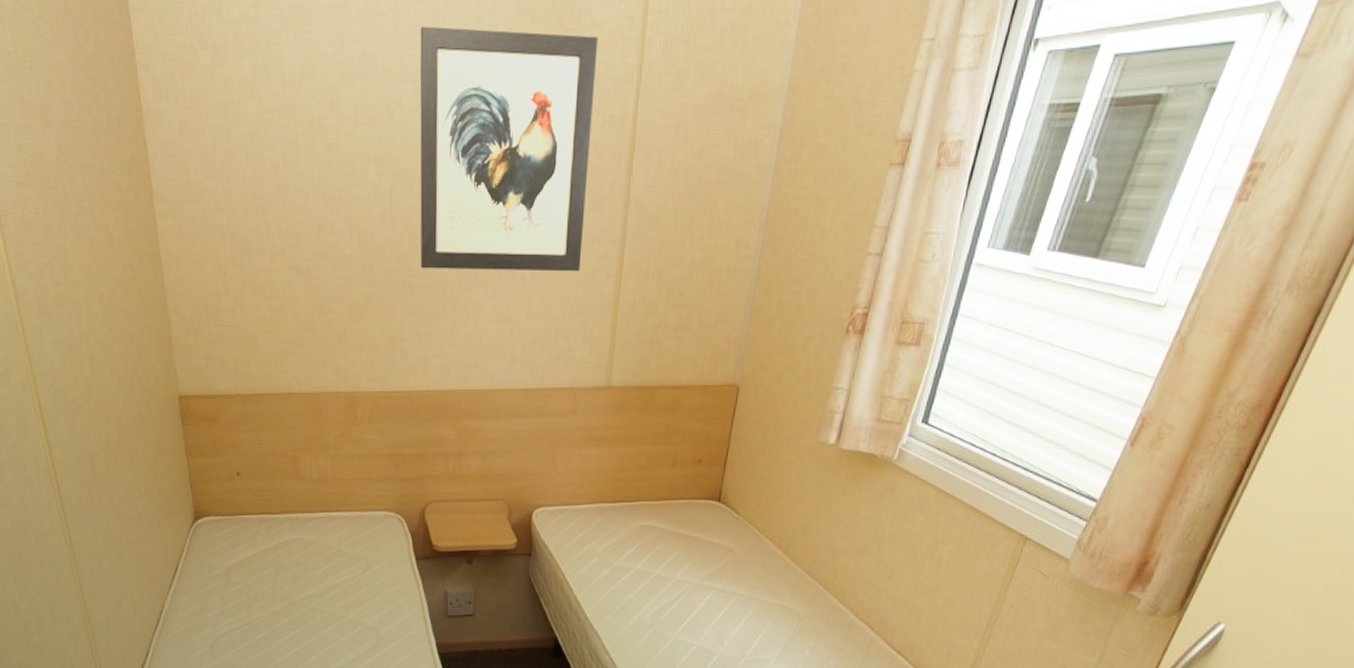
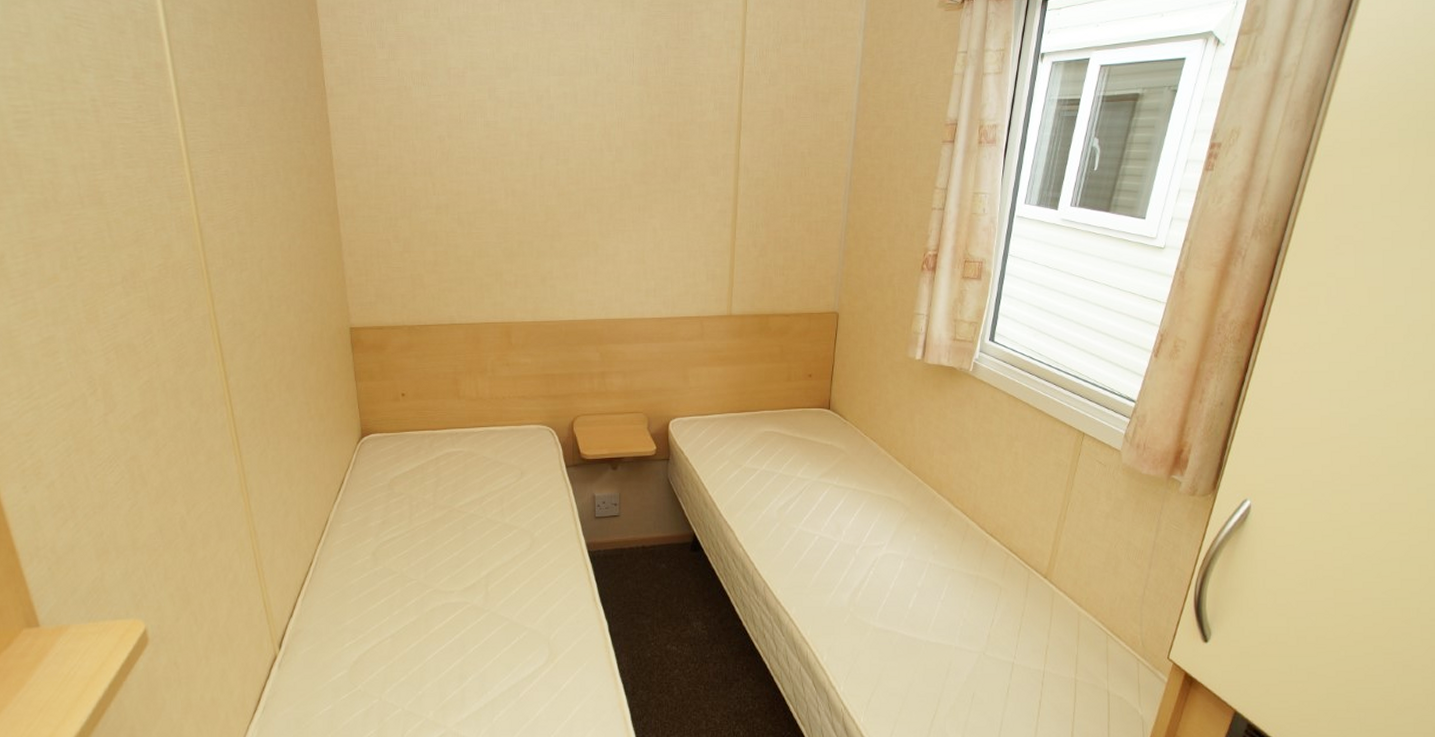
wall art: present [420,26,598,272] -> none [564,34,708,223]

